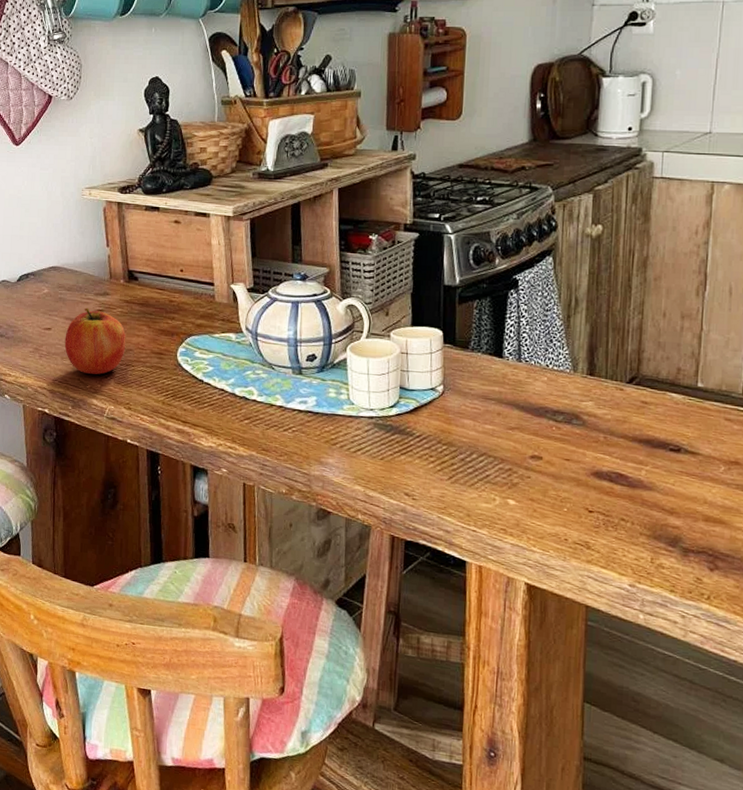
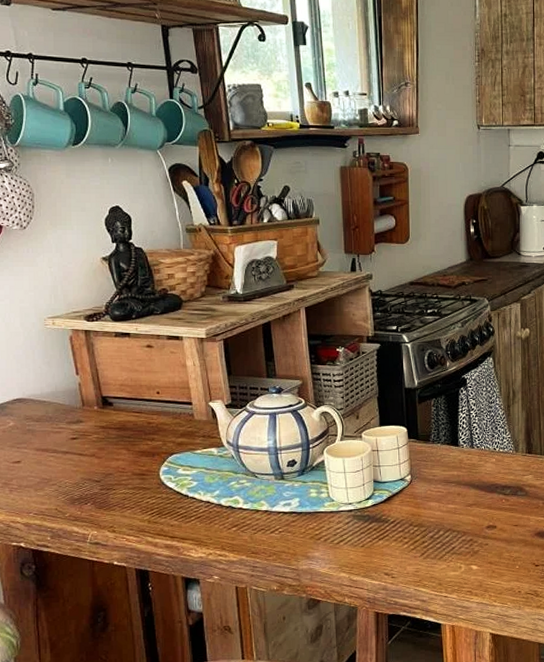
fruit: present [64,308,126,375] -> none [37,437,105,502]

